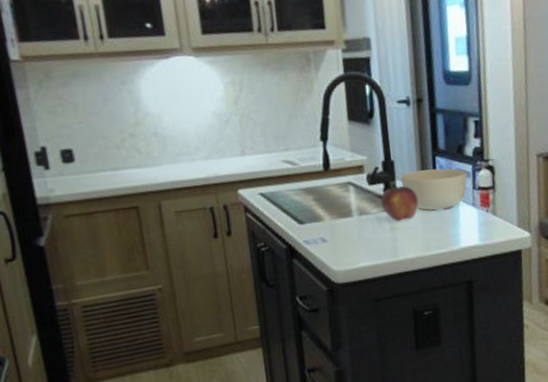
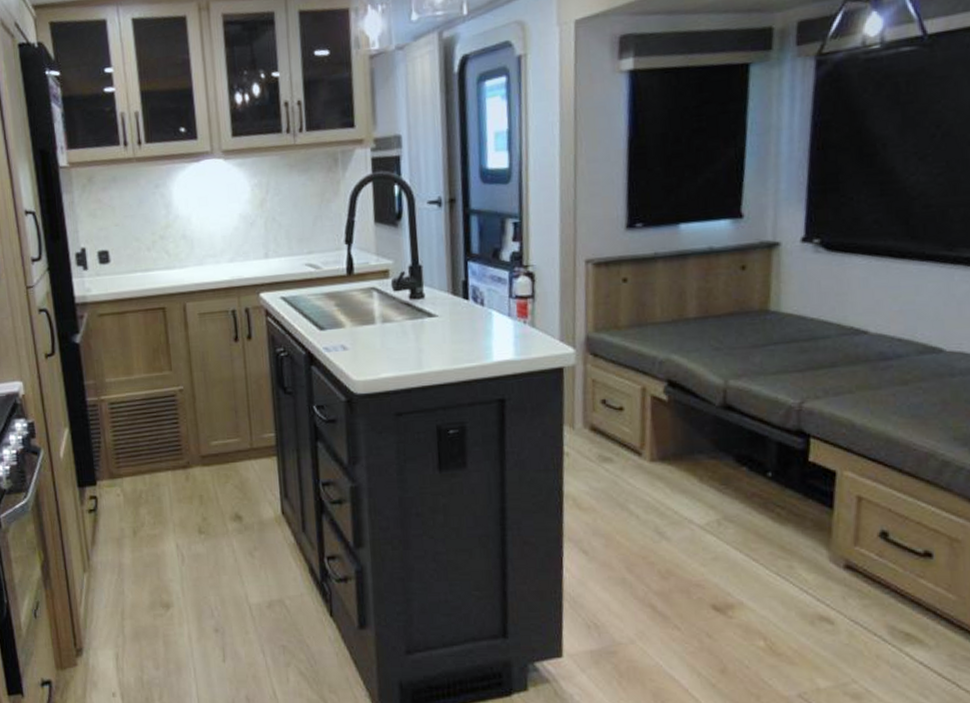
fruit: present [380,185,419,222] -> none [406,291,448,332]
bowl: present [401,168,468,211] -> none [429,274,503,320]

